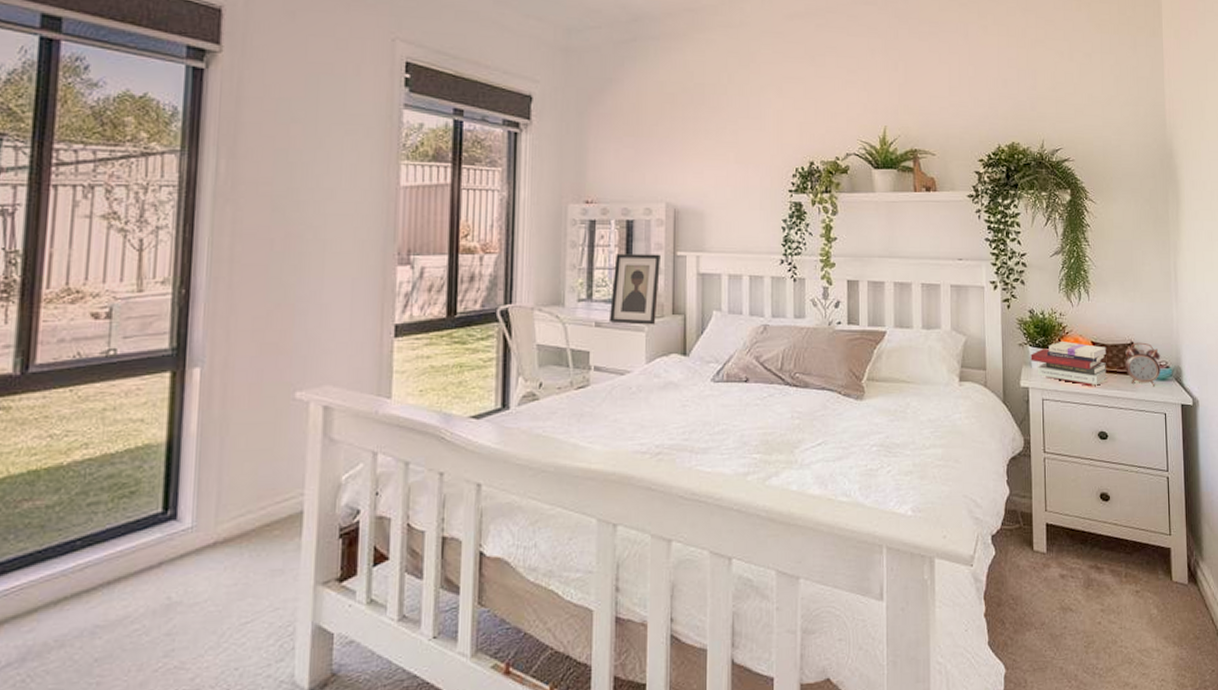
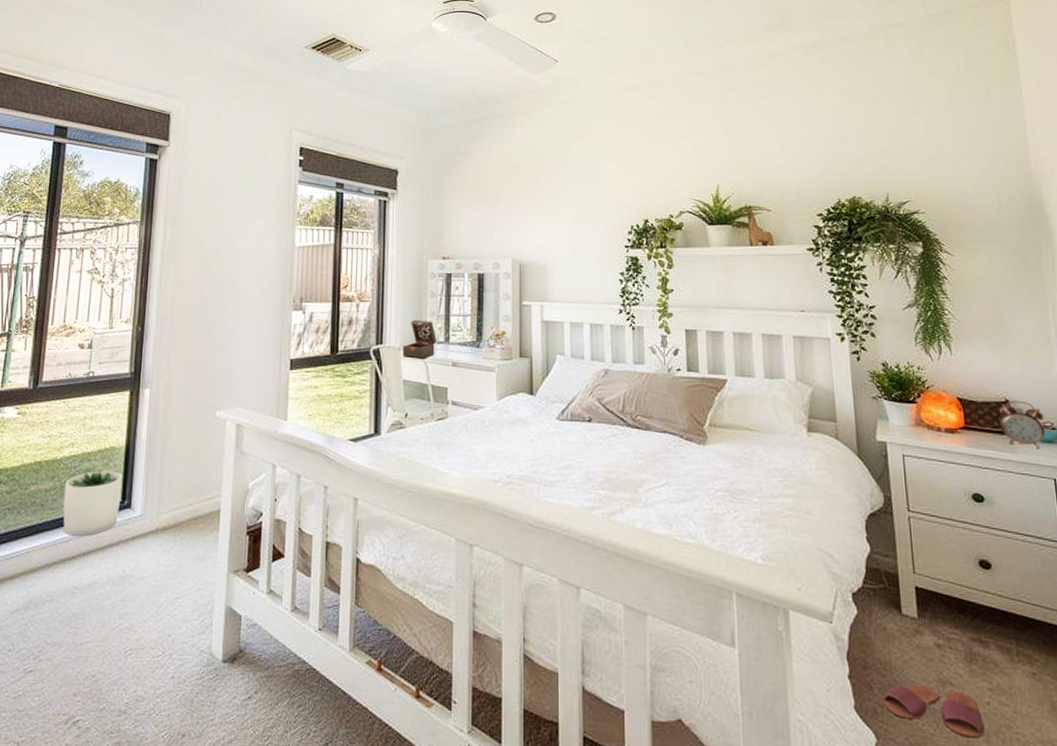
planter: none [74,475,164,561] -> present [63,470,123,536]
jewelry box: none [536,274,579,320] -> present [402,319,438,359]
picture frame: present [608,253,662,325] -> none [463,302,509,367]
slippers: none [1013,613,1095,657] -> present [883,683,984,738]
books: present [1031,340,1109,387] -> none [886,395,981,446]

